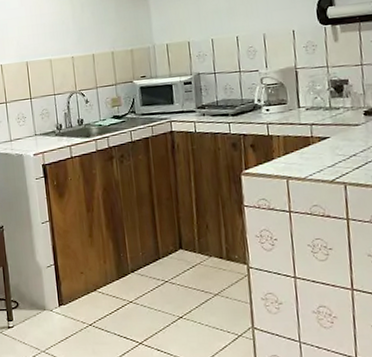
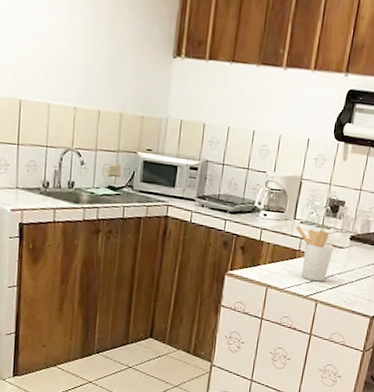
utensil holder: none [301,111,349,165] -> present [295,225,334,282]

